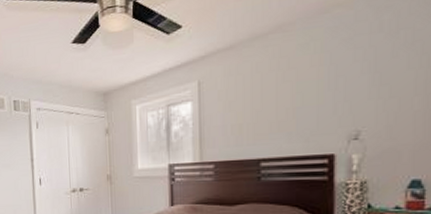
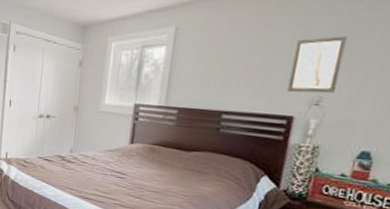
wall art: none [322,66,374,130] -> present [286,36,348,93]

